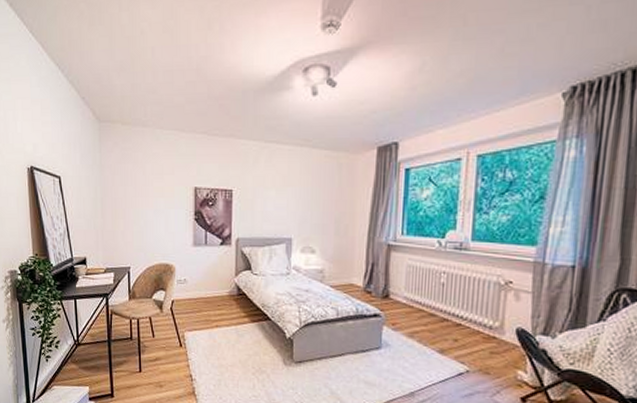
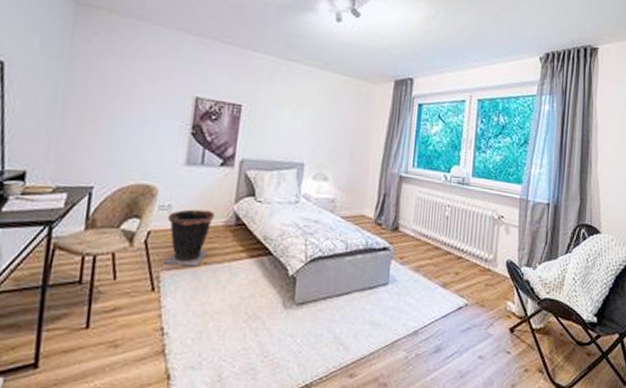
waste bin: none [184,282,221,329] -> present [162,209,215,267]

